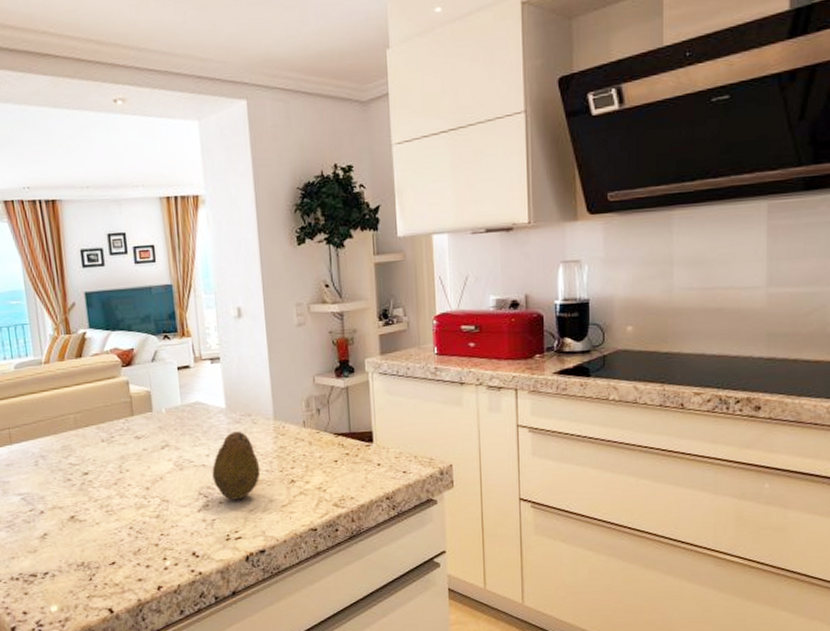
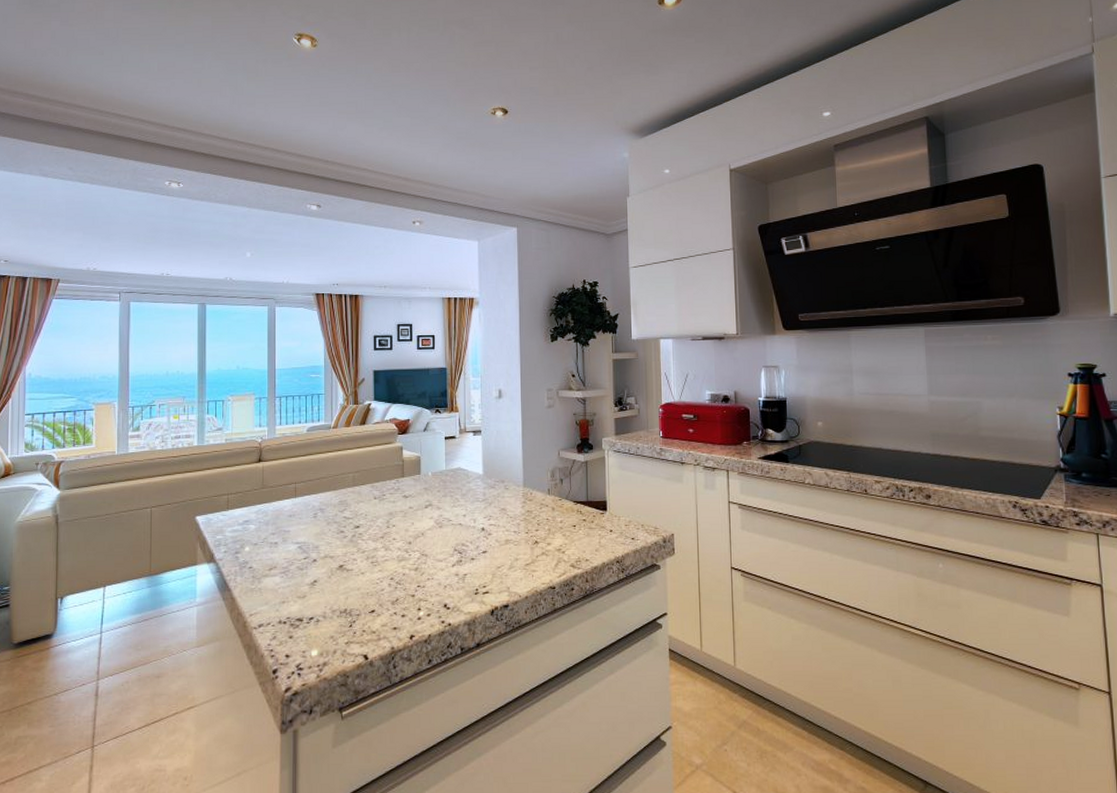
fruit: present [212,431,260,500] -> none [467,495,509,557]

